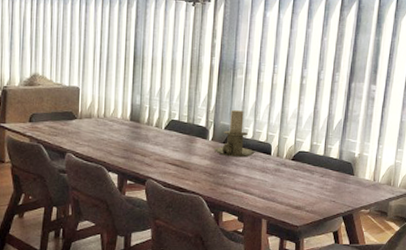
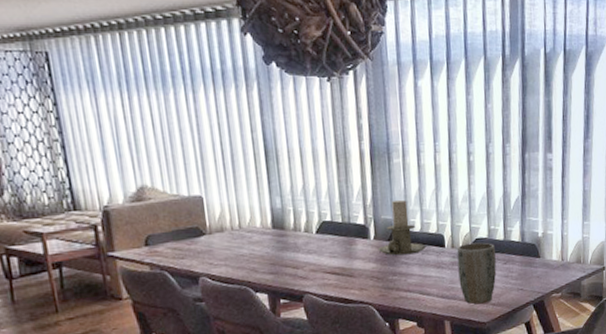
plant pot: none [279,154,315,209] -> present [457,242,497,305]

